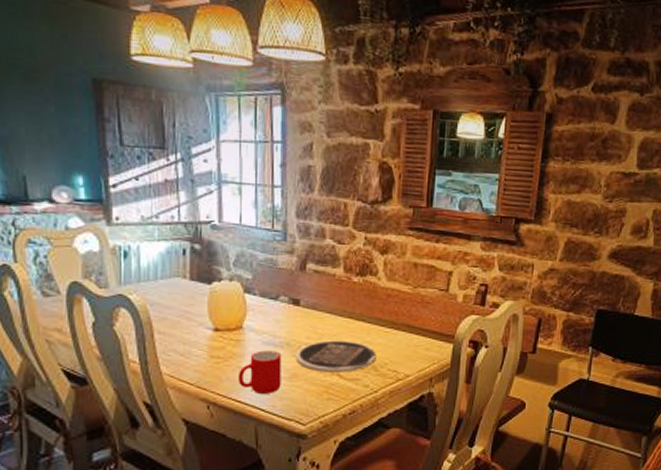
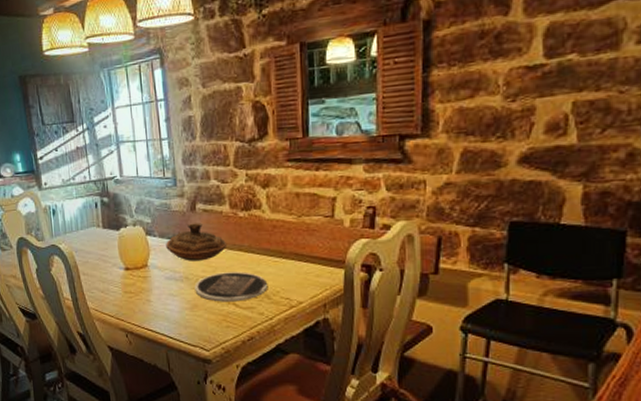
cup: present [238,350,282,394] -> none [148,284,185,323]
decorative bowl: none [267,284,337,326] -> present [166,223,227,261]

